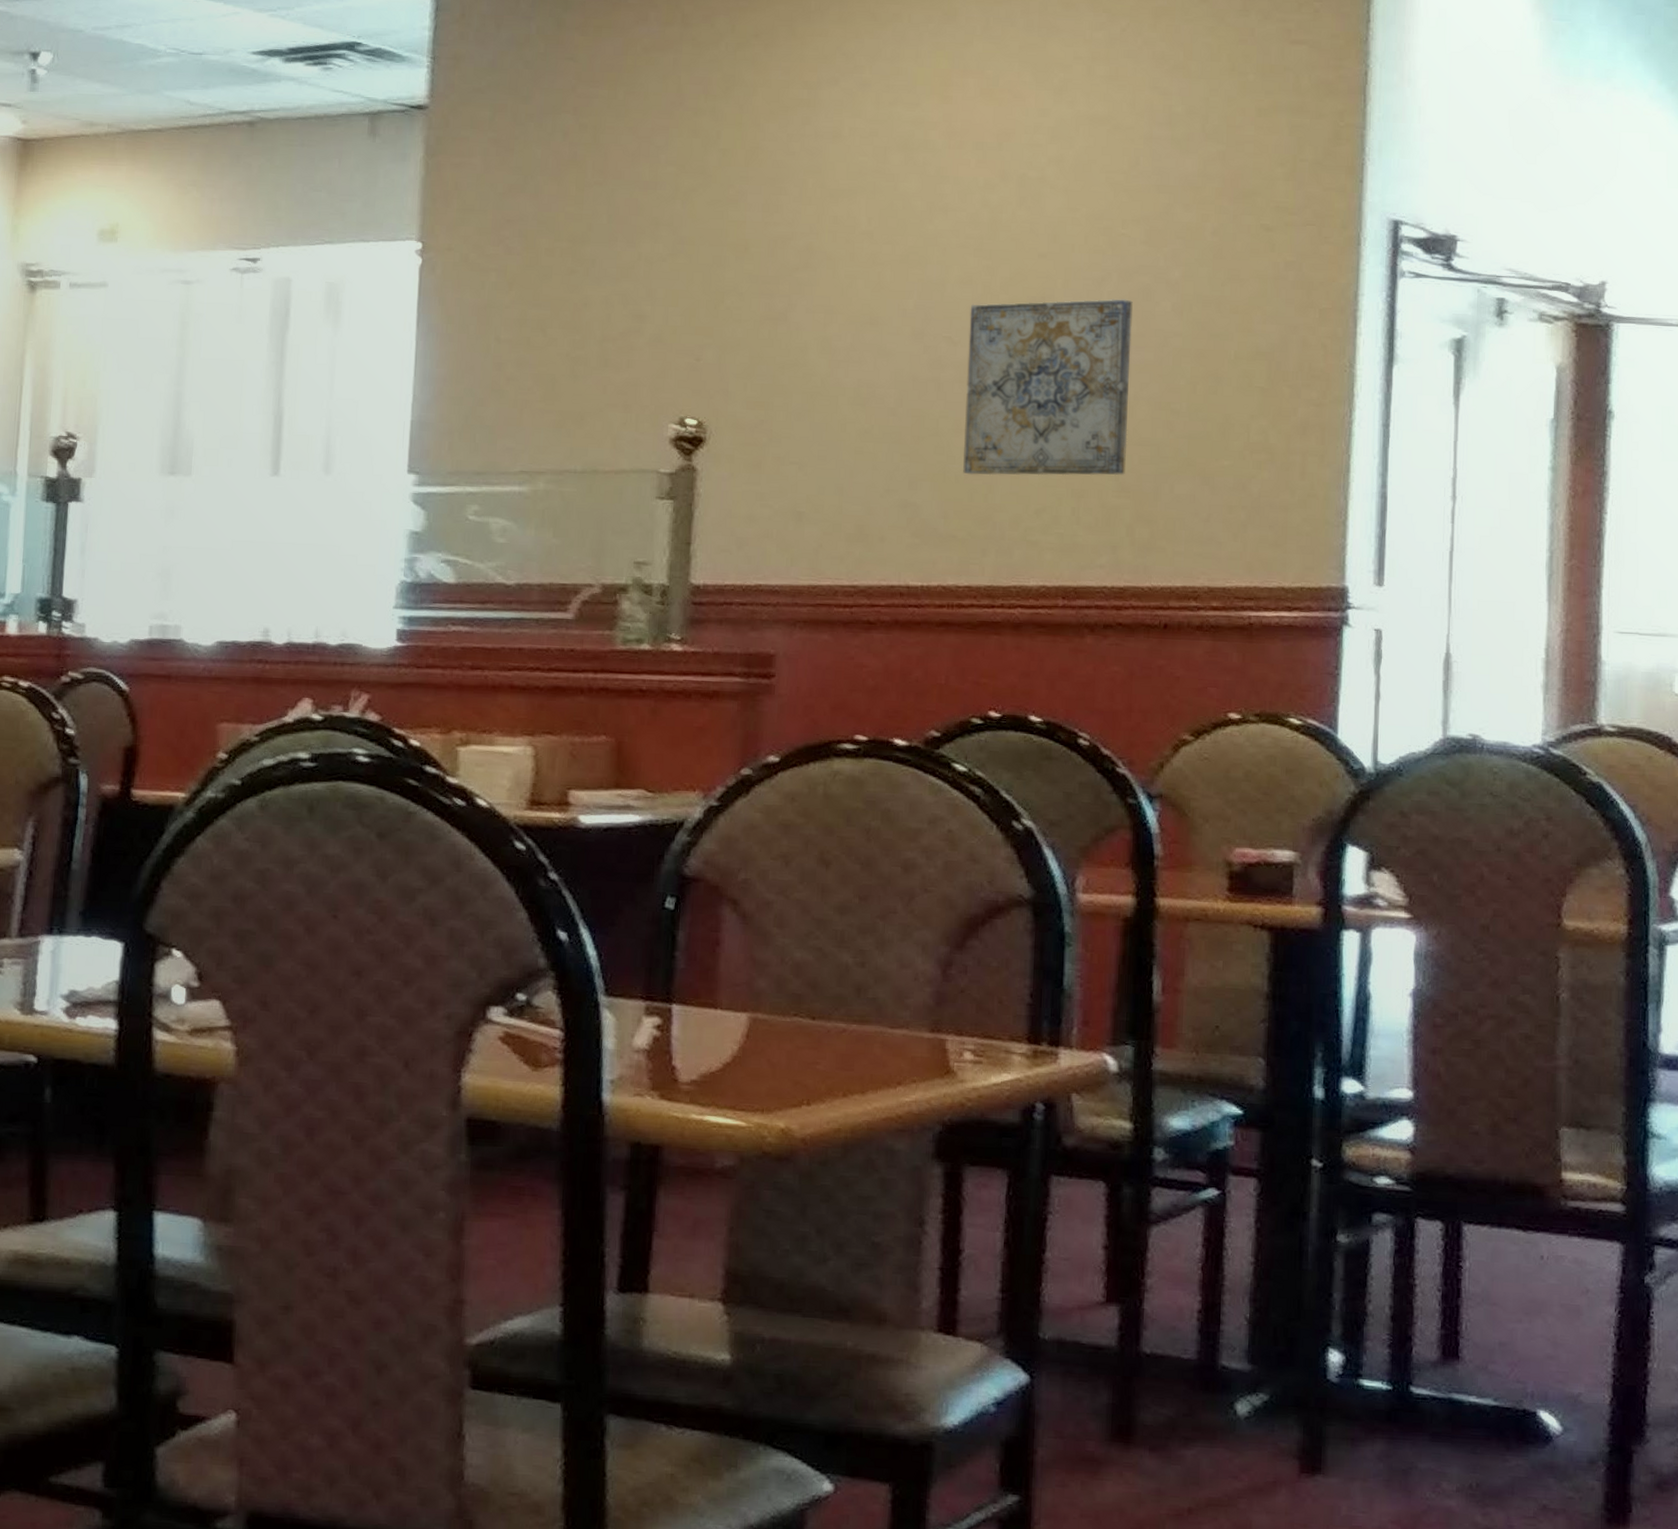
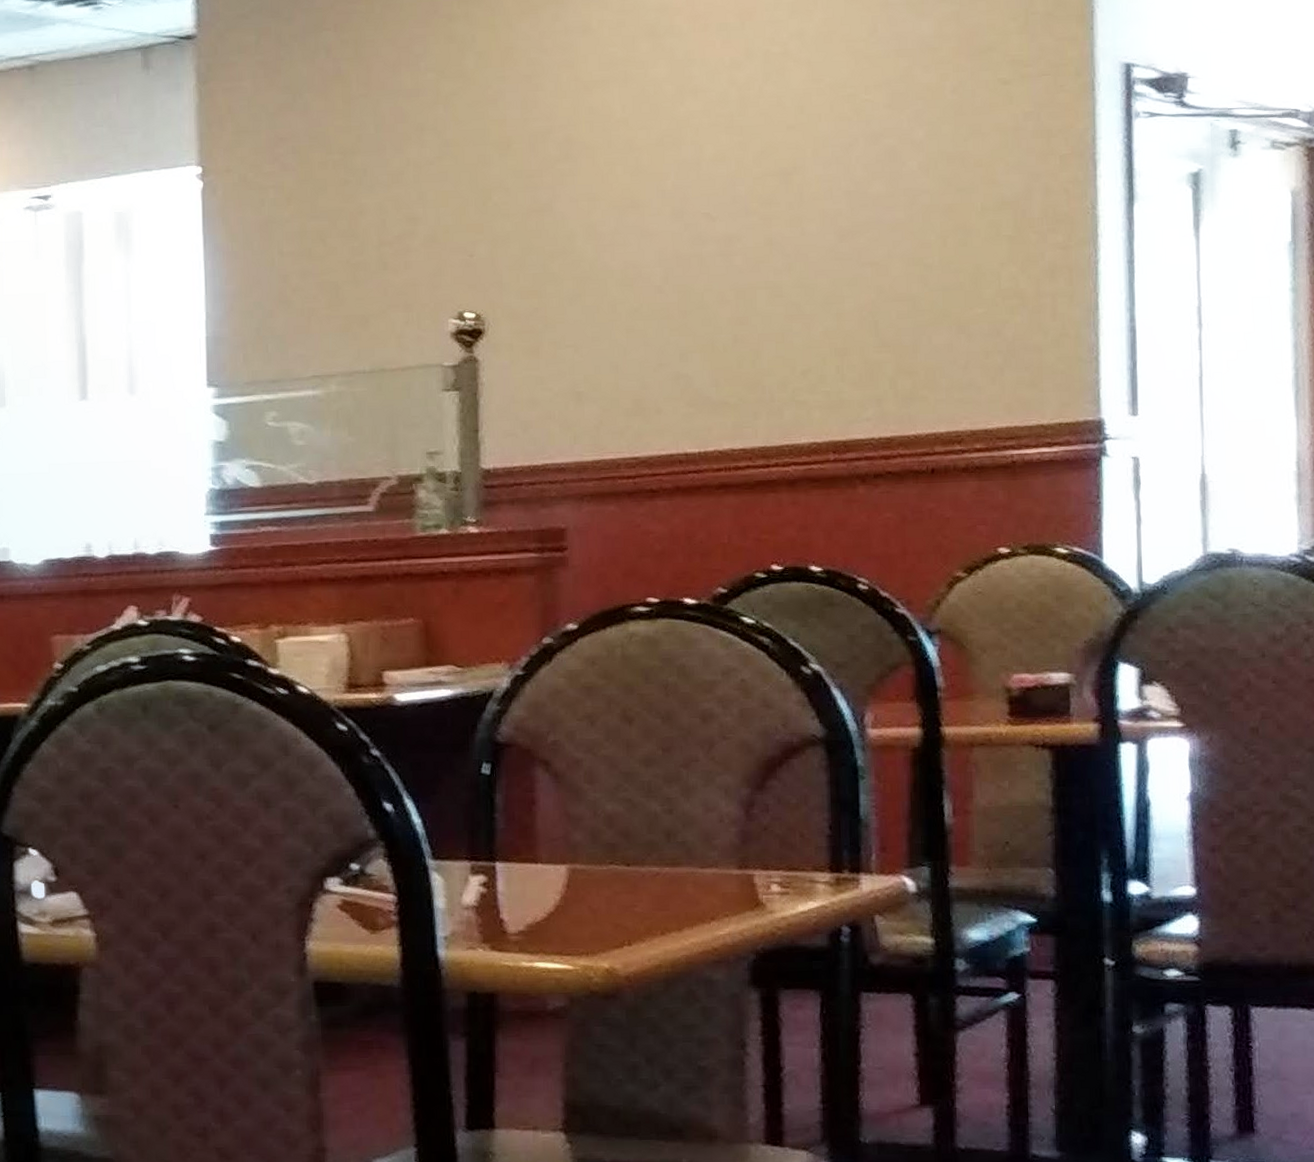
wall art: present [963,298,1133,476] -> none [725,162,885,343]

